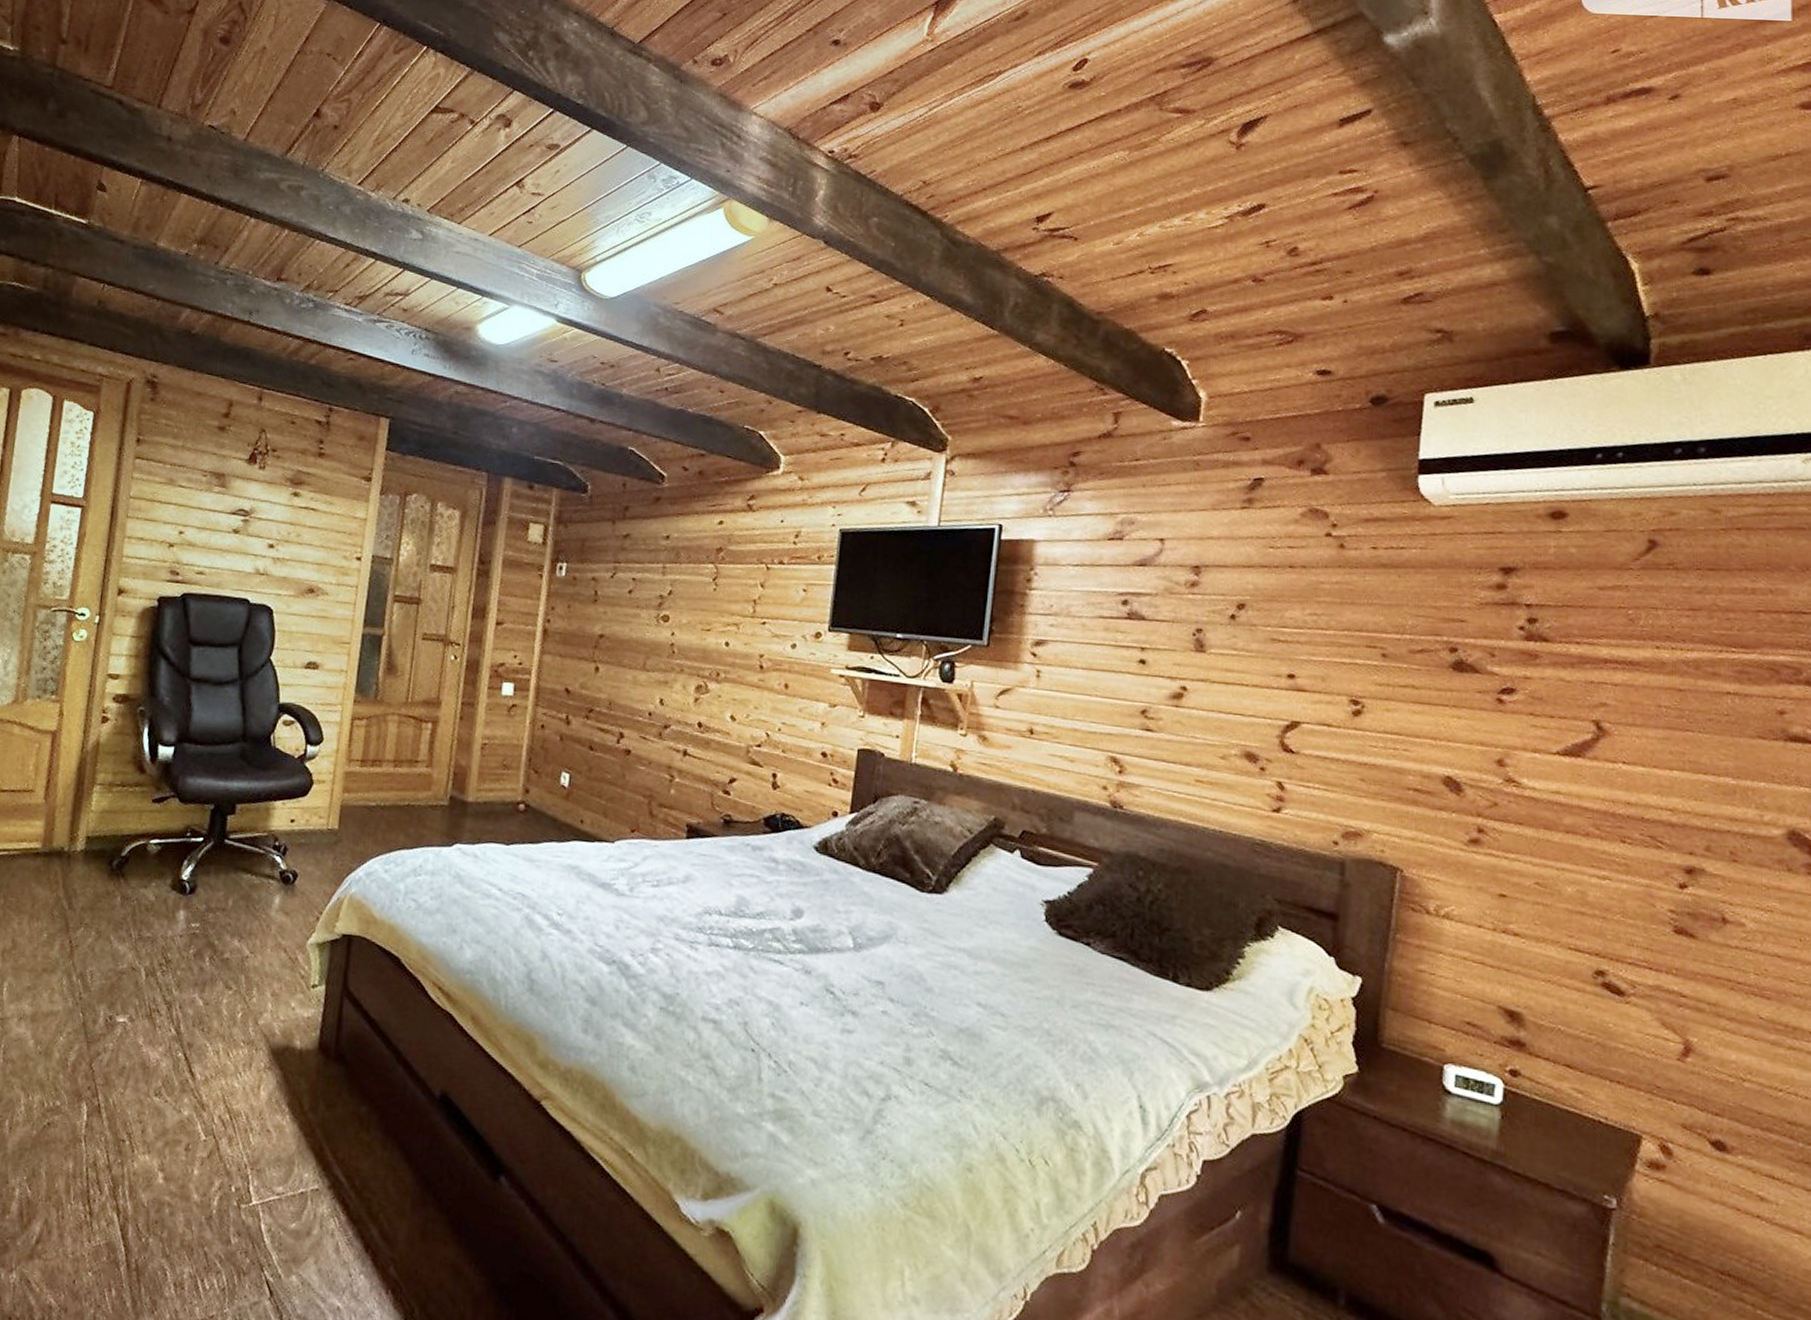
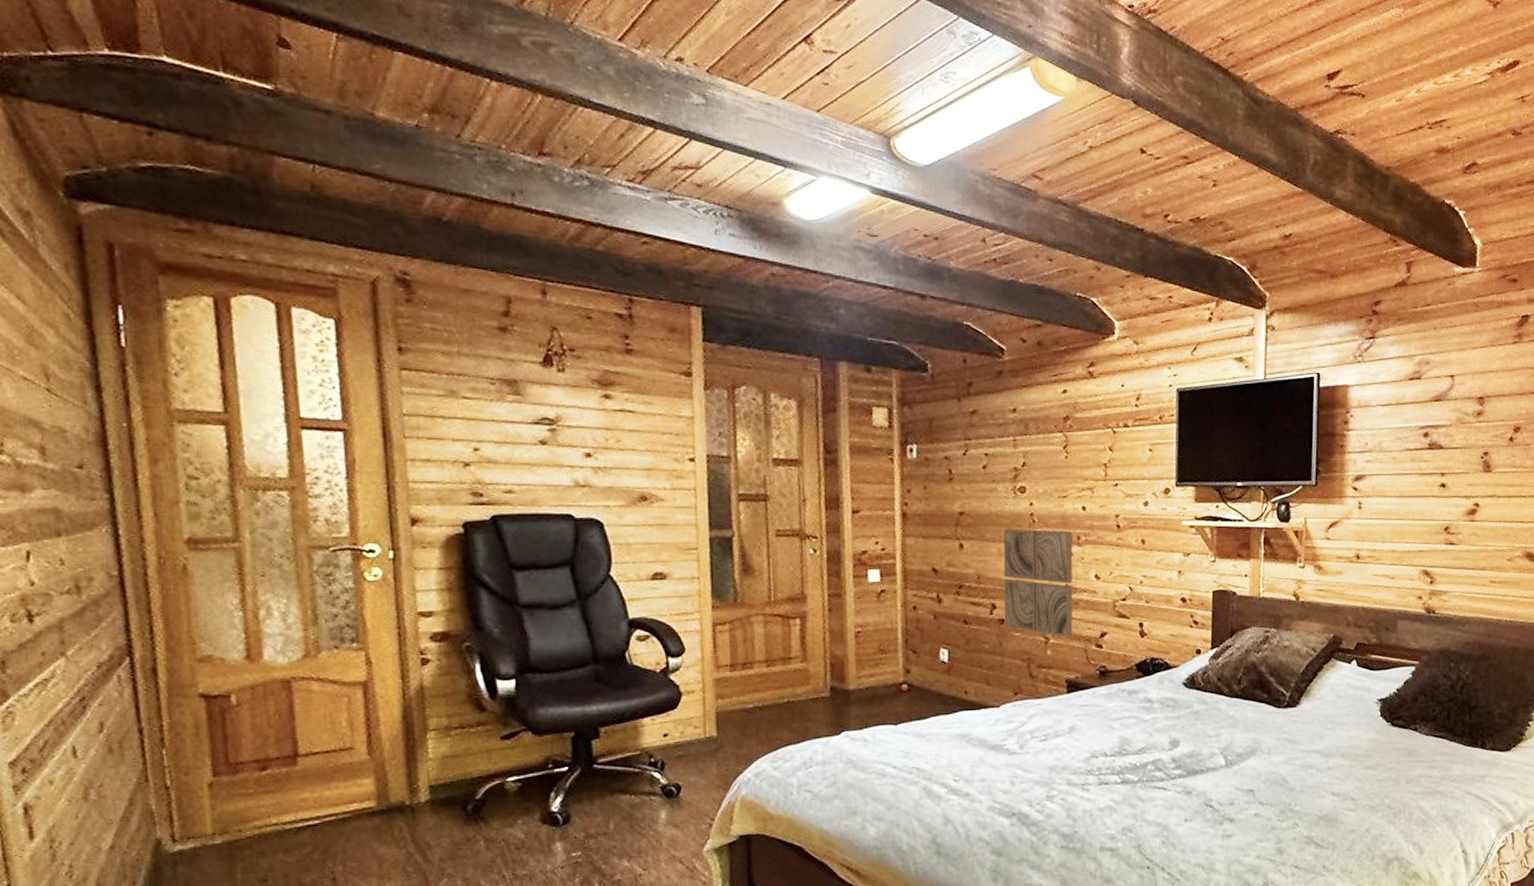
wall art: none [630,656,713,779] -> present [1003,528,1073,638]

